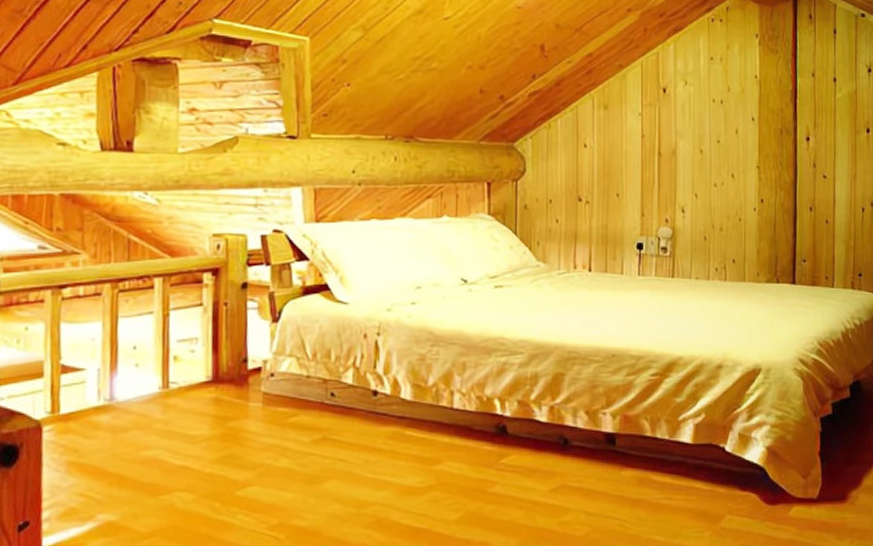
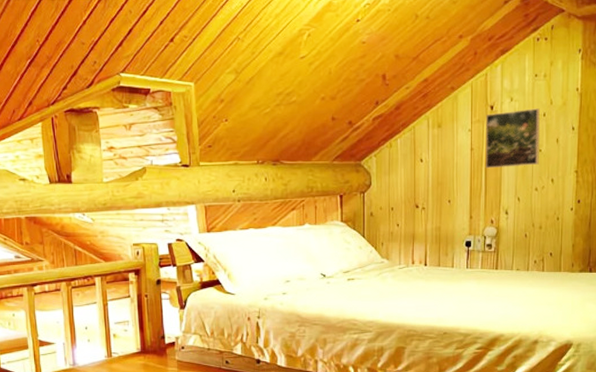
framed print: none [658,94,718,160] -> present [486,108,540,169]

